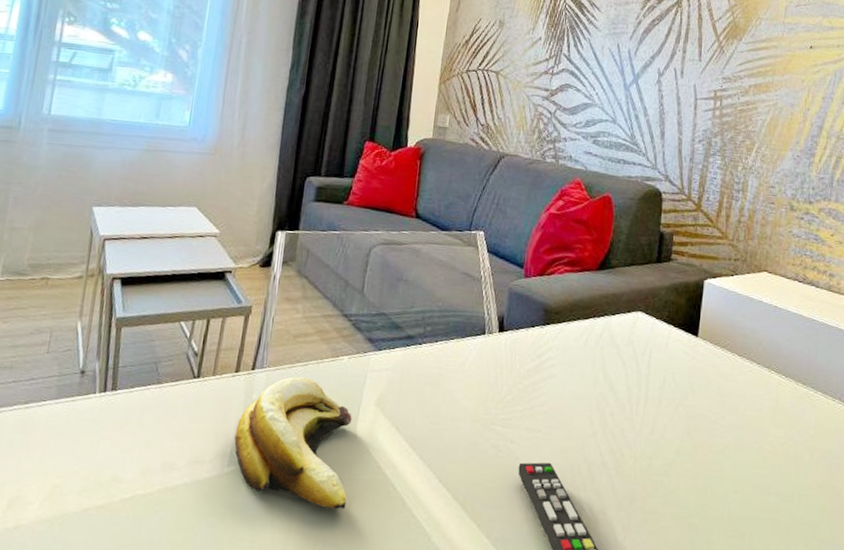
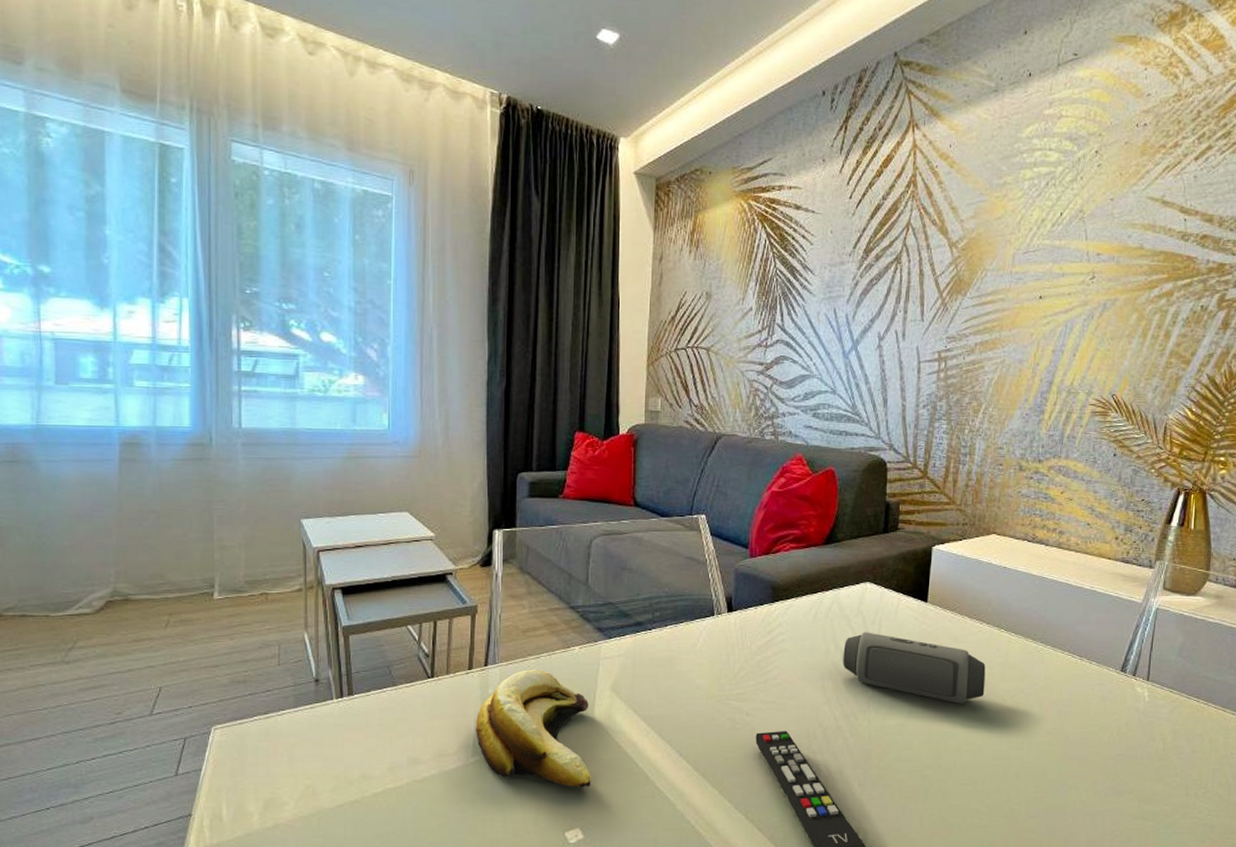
speaker: none [611,363,756,448] -> present [843,632,986,704]

